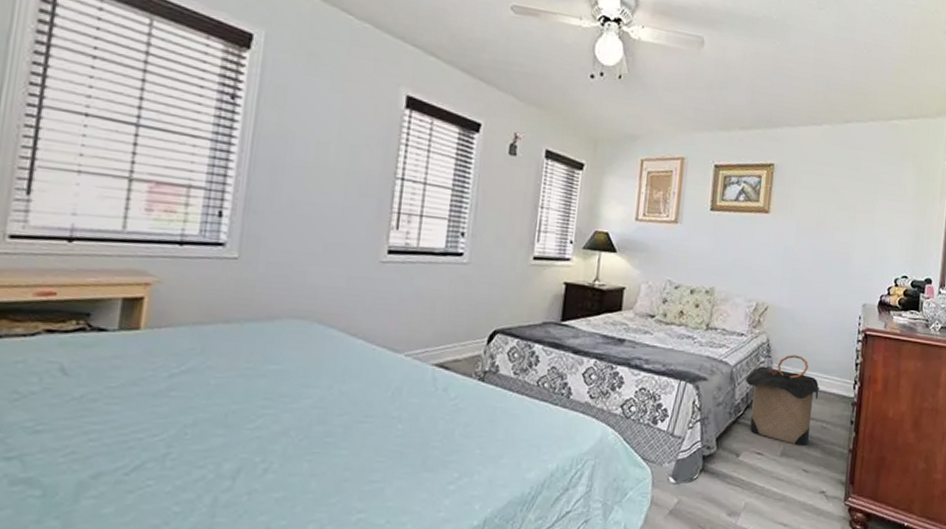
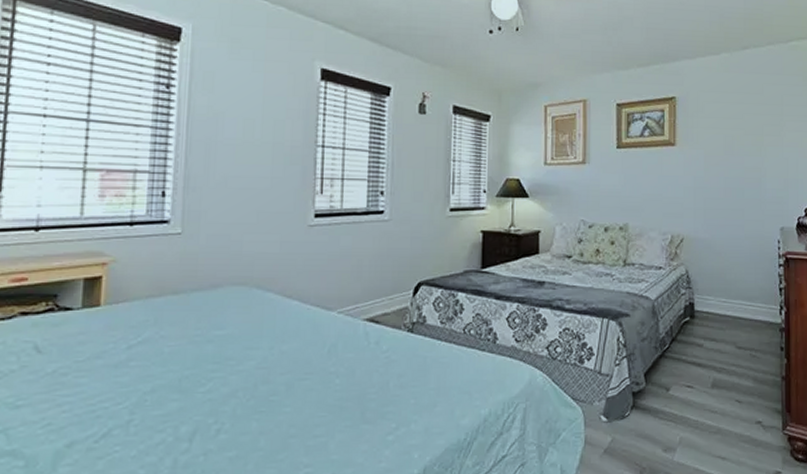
laundry hamper: present [745,355,820,445] -> none [667,284,745,376]

